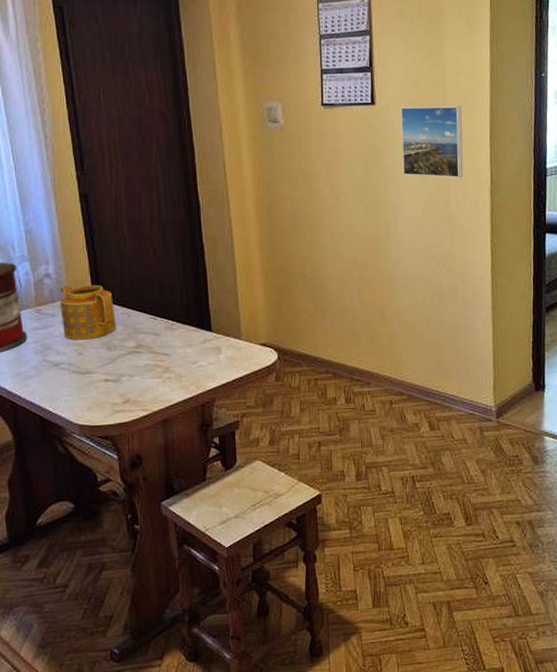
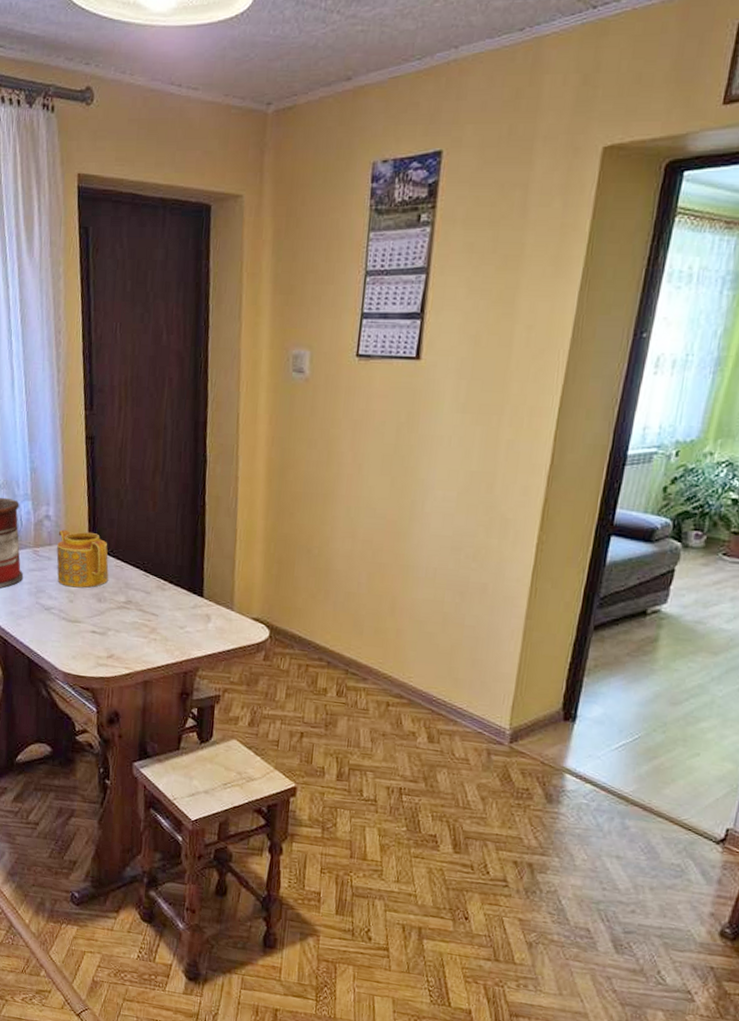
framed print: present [400,106,464,179] -> none [441,364,529,458]

